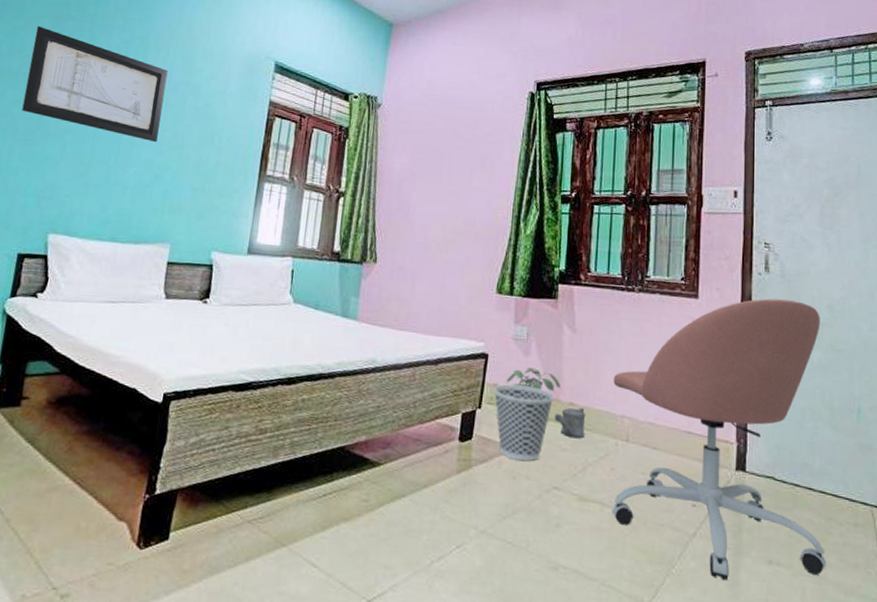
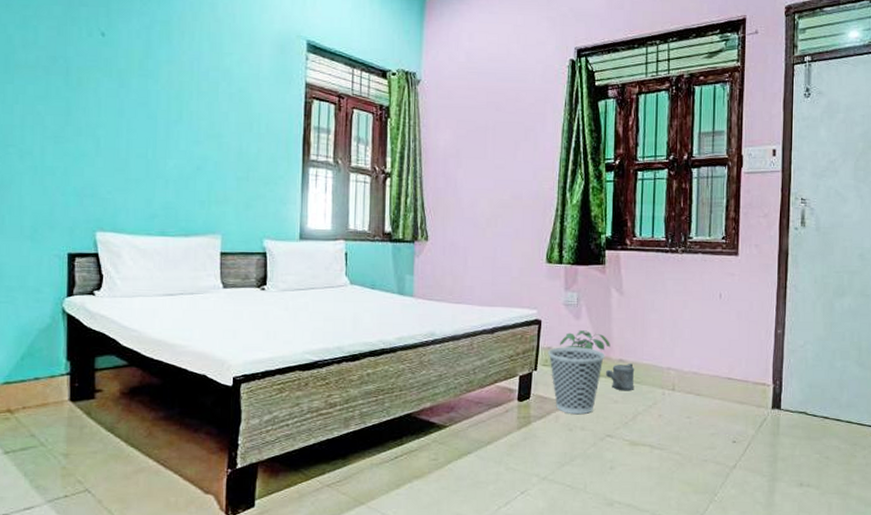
wall art: present [22,25,168,143] -> none [47,13,196,133]
office chair: present [612,298,826,579] -> none [659,251,852,502]

